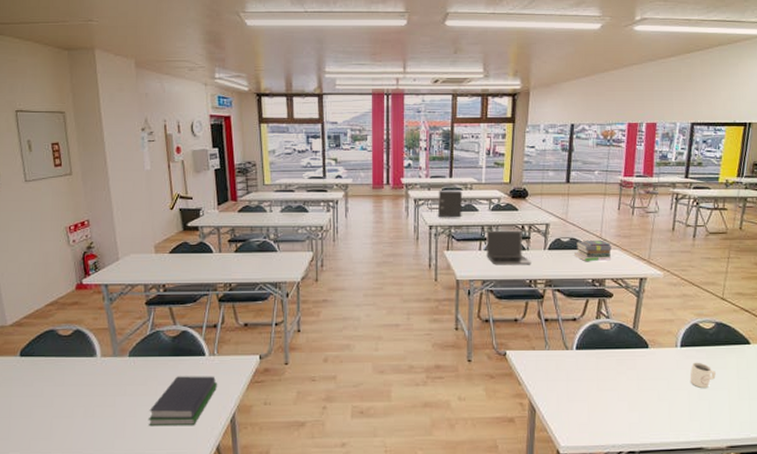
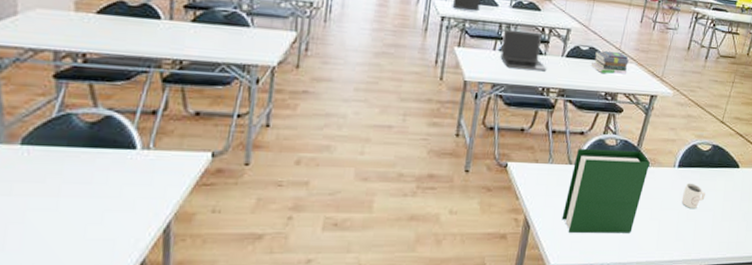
book: present [148,376,218,427] -> none [42,173,151,237]
binder: none [566,333,649,415] -> present [561,148,650,233]

